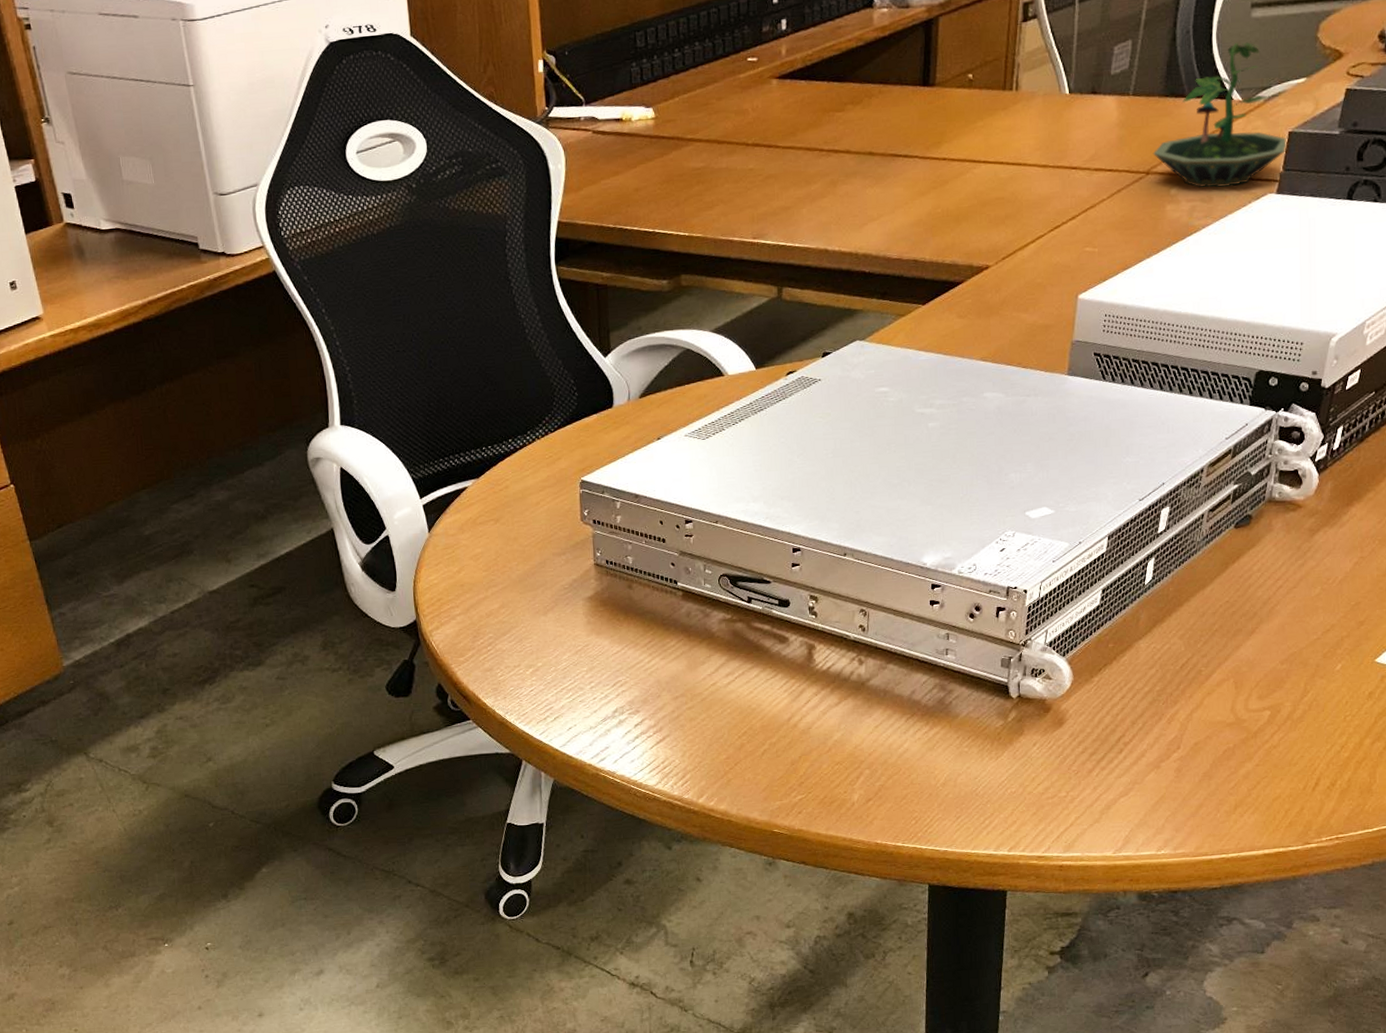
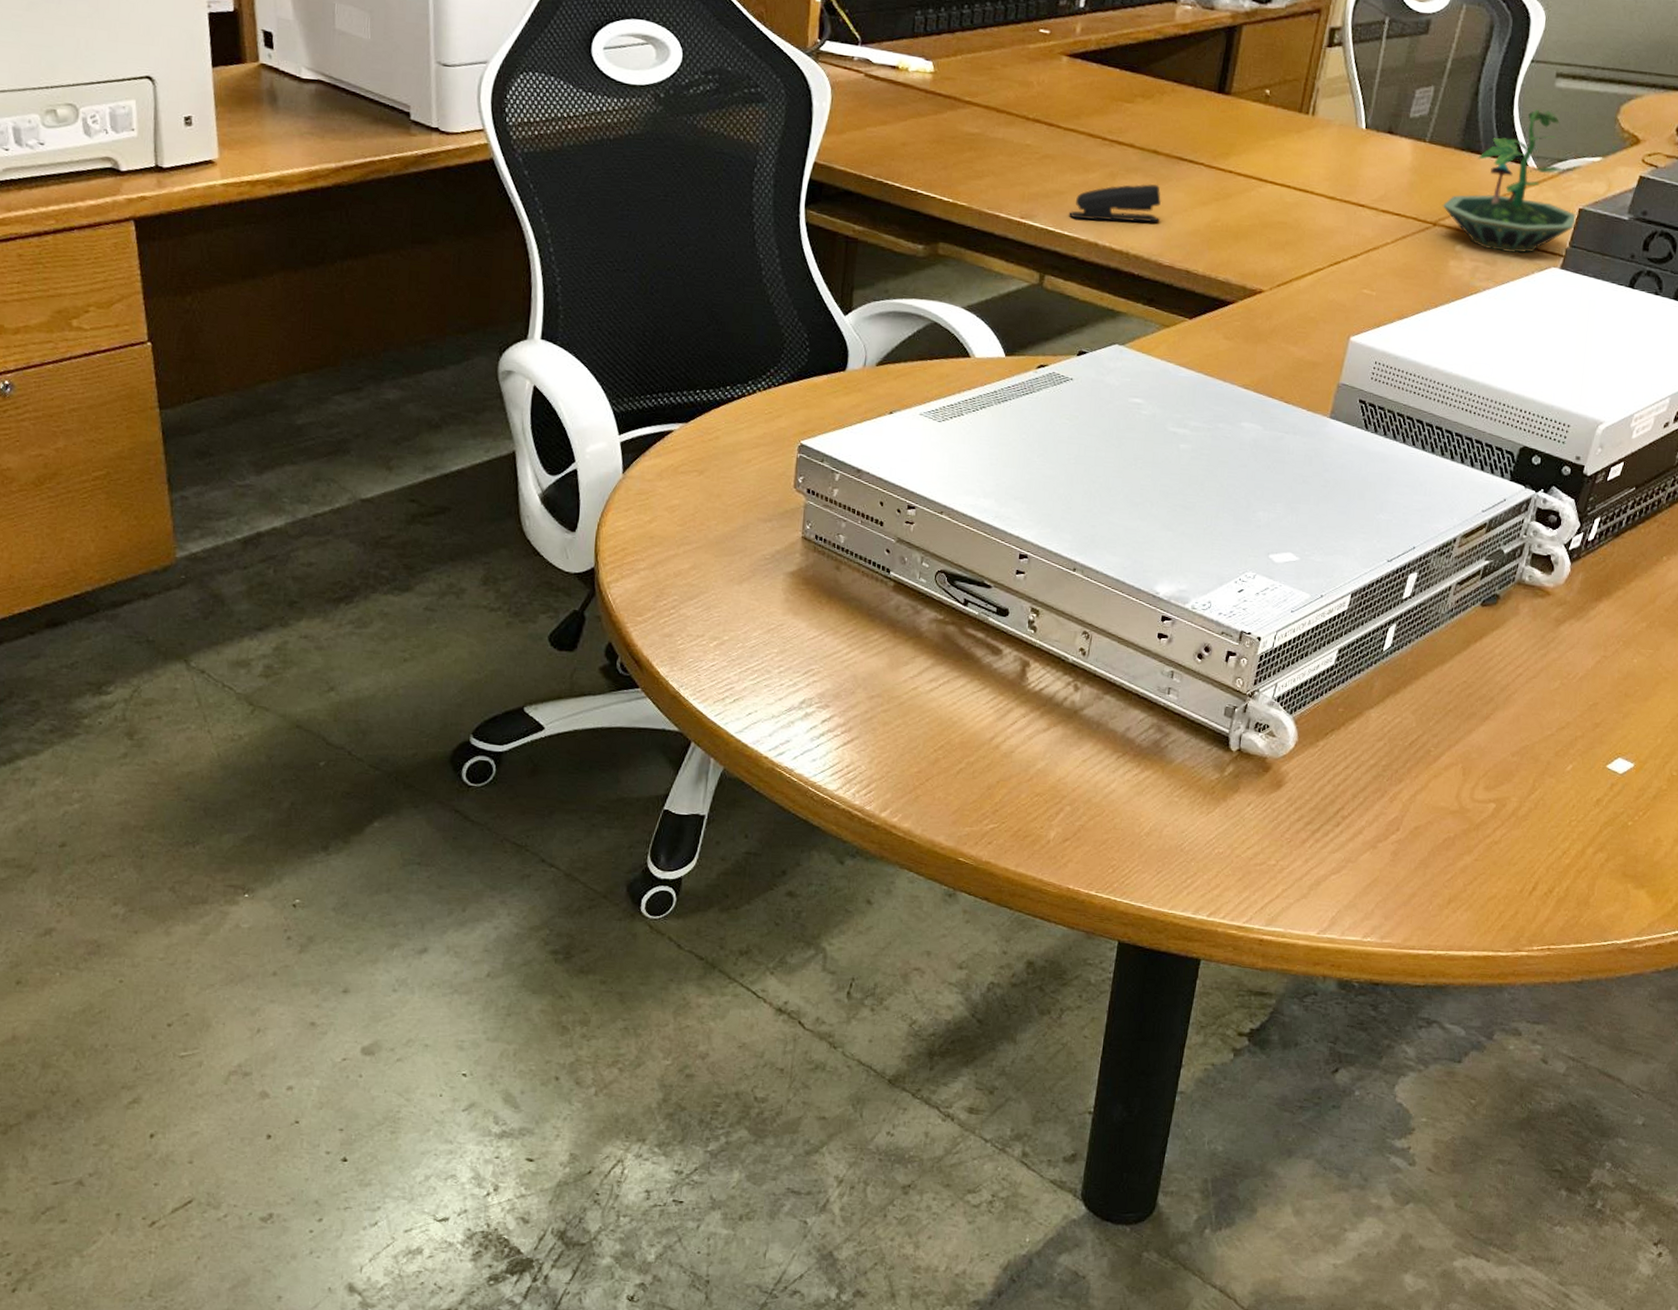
stapler: none [797,183,884,230] -> present [1069,183,1162,222]

